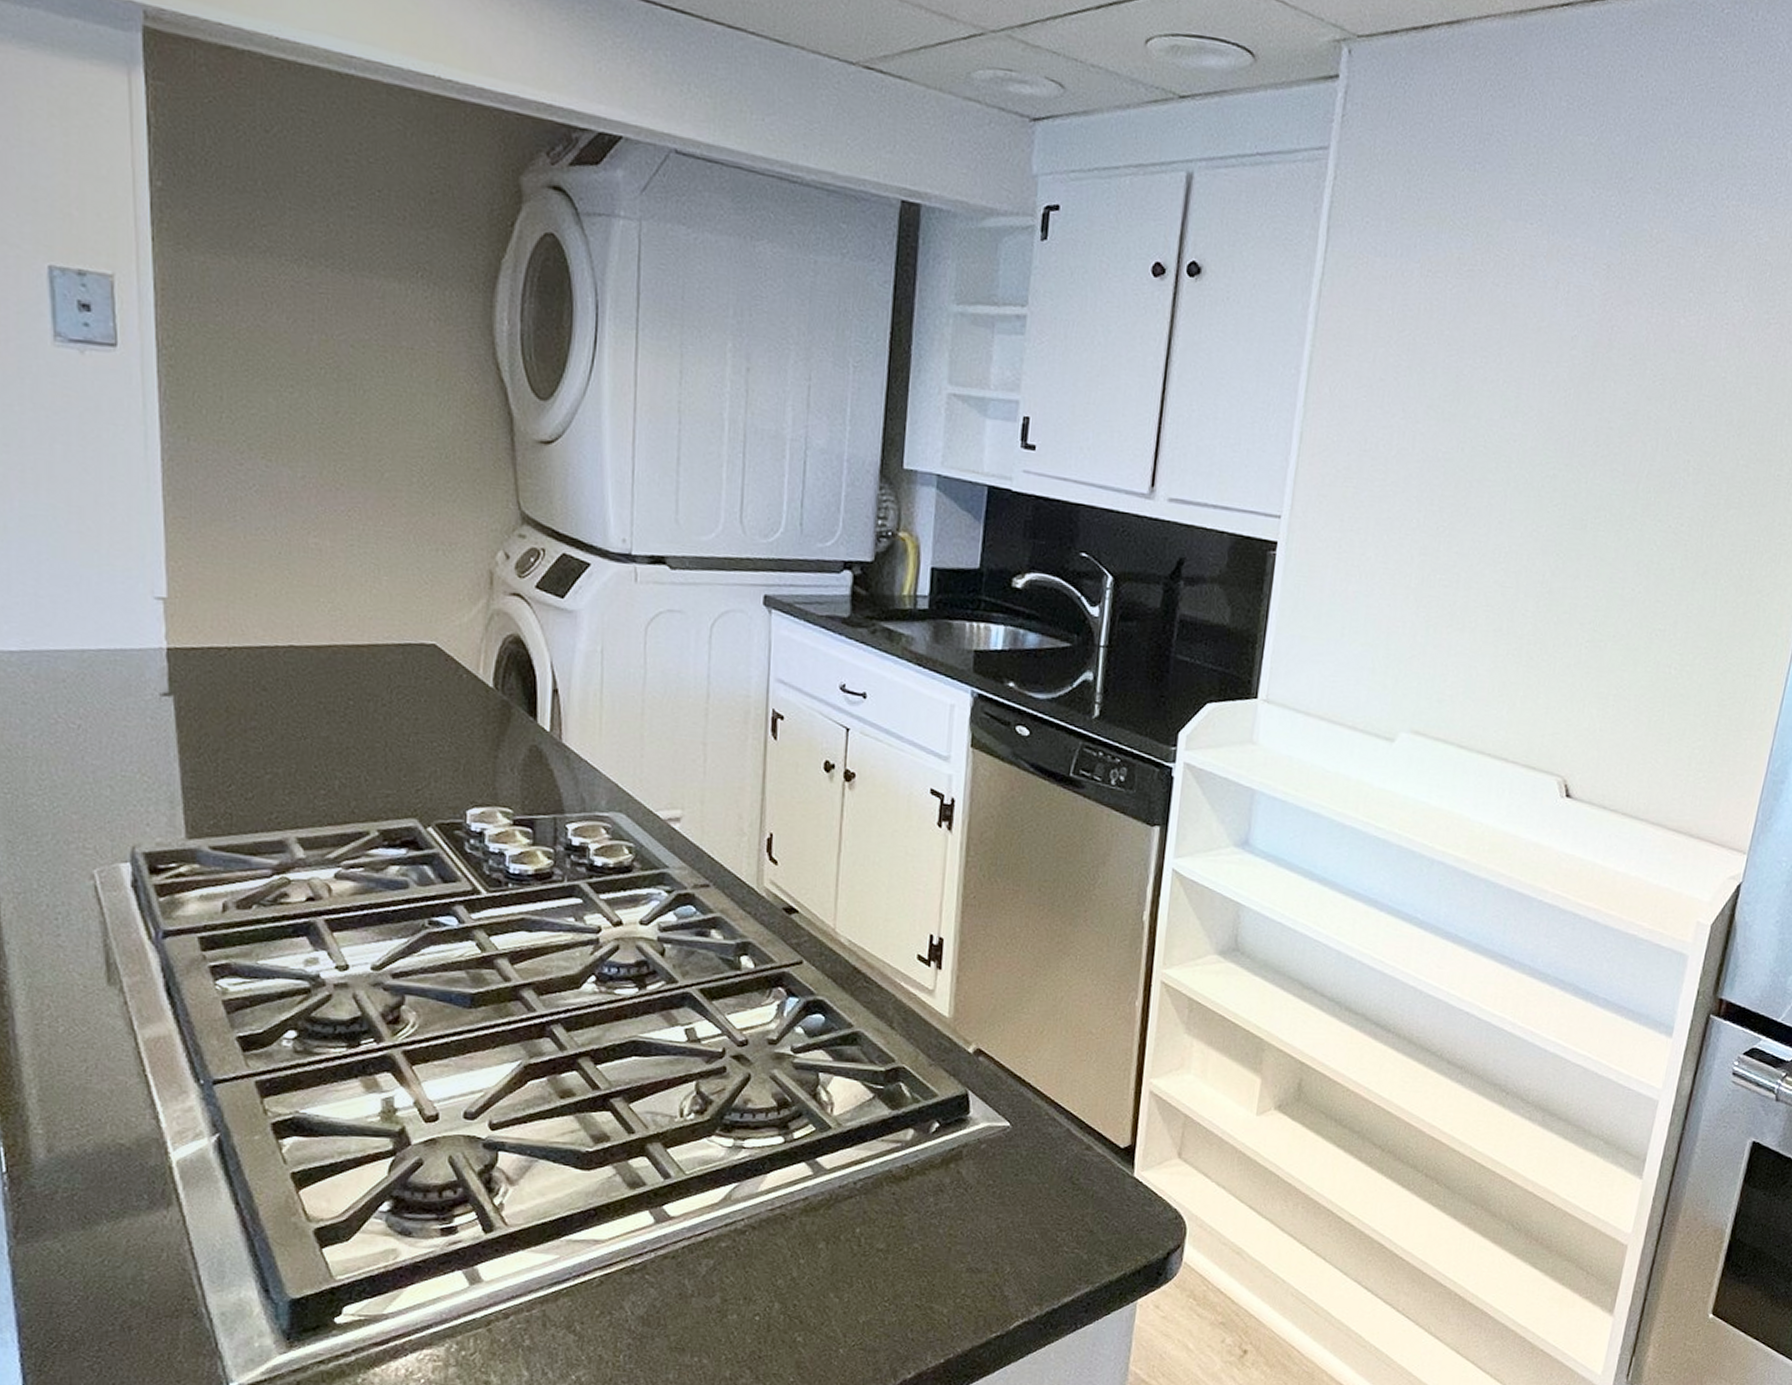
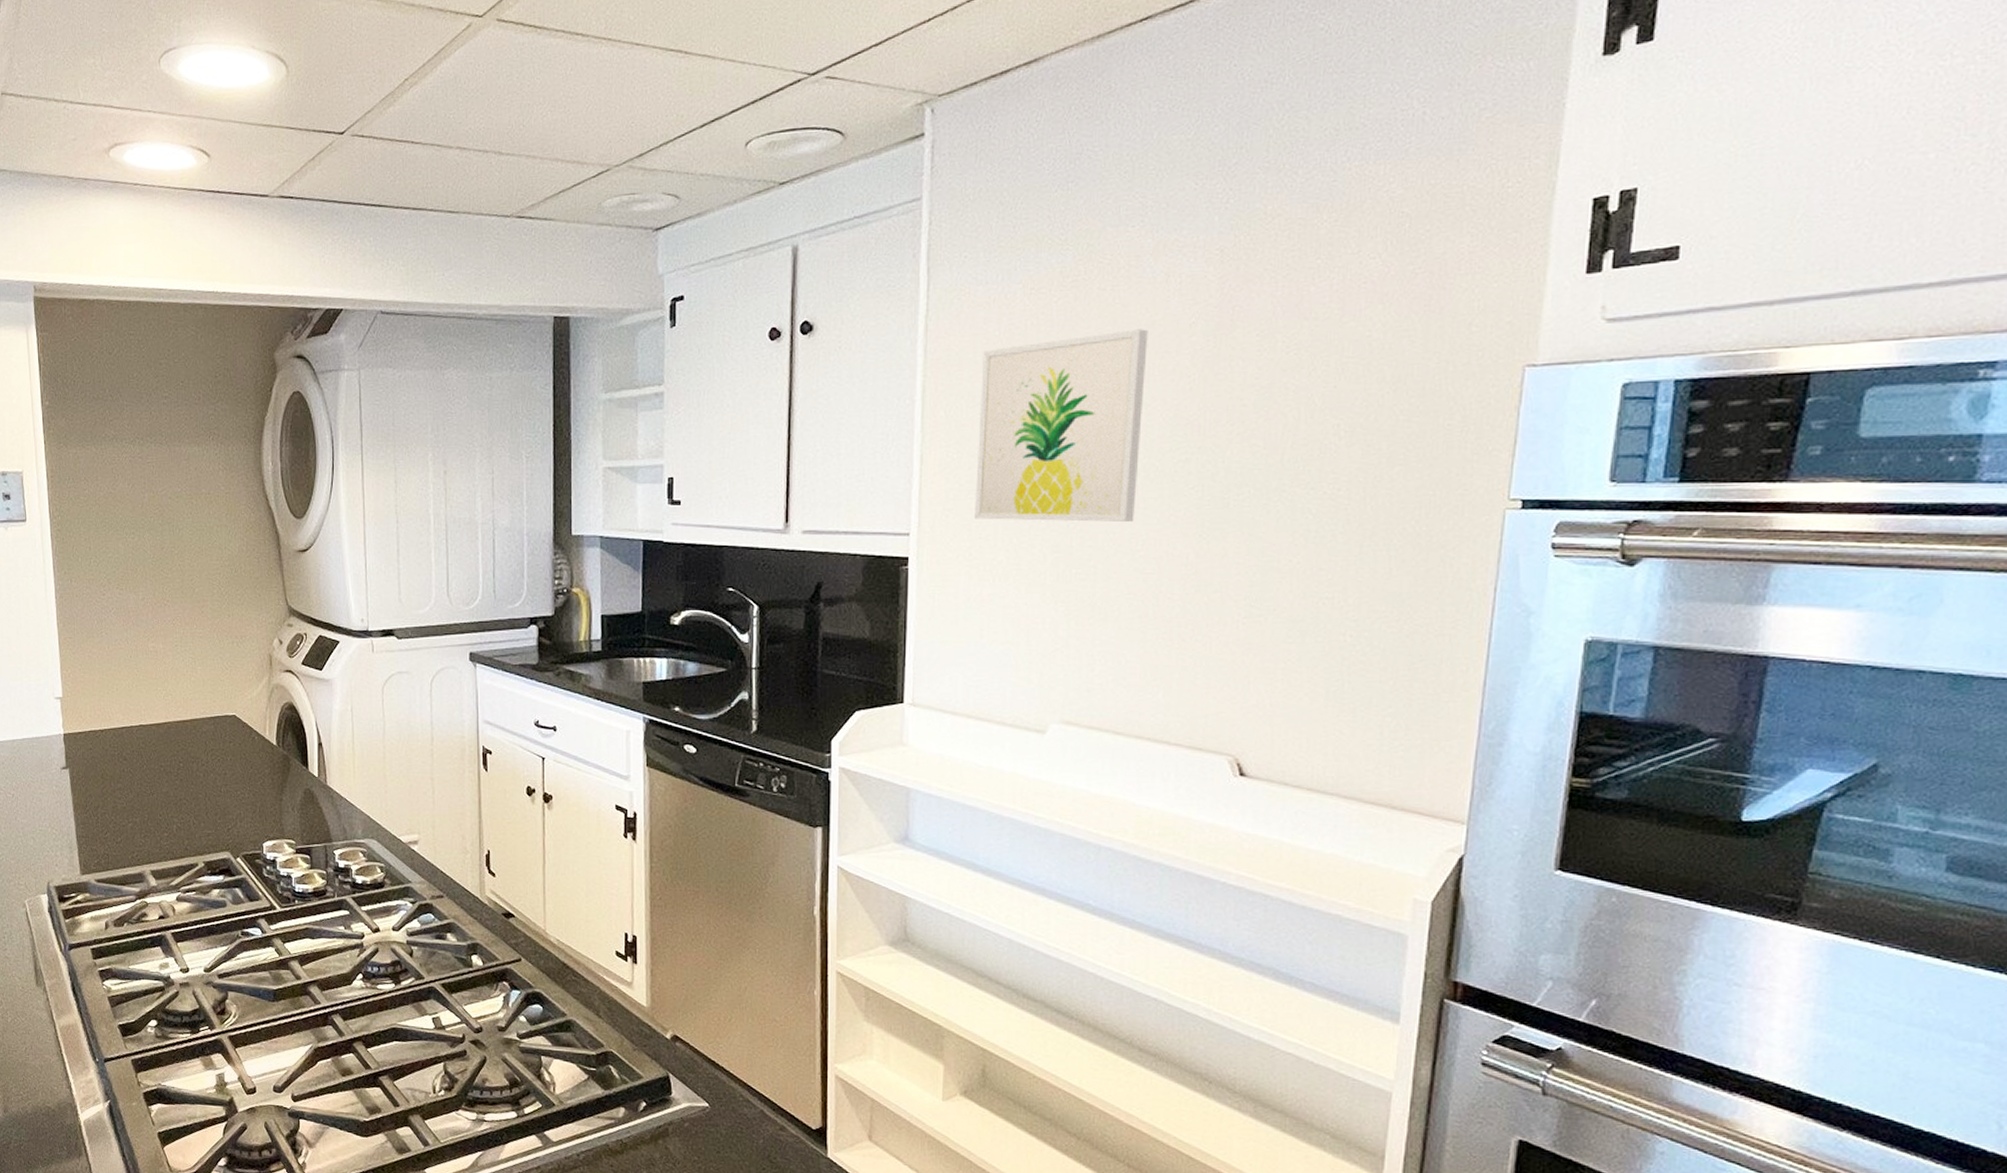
wall art: none [1348,328,1534,533] -> present [975,329,1148,523]

